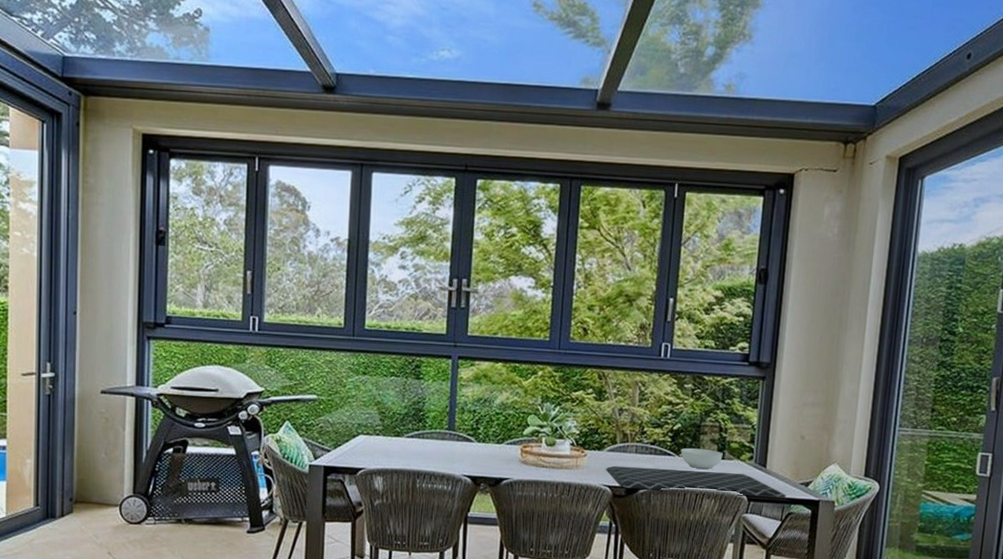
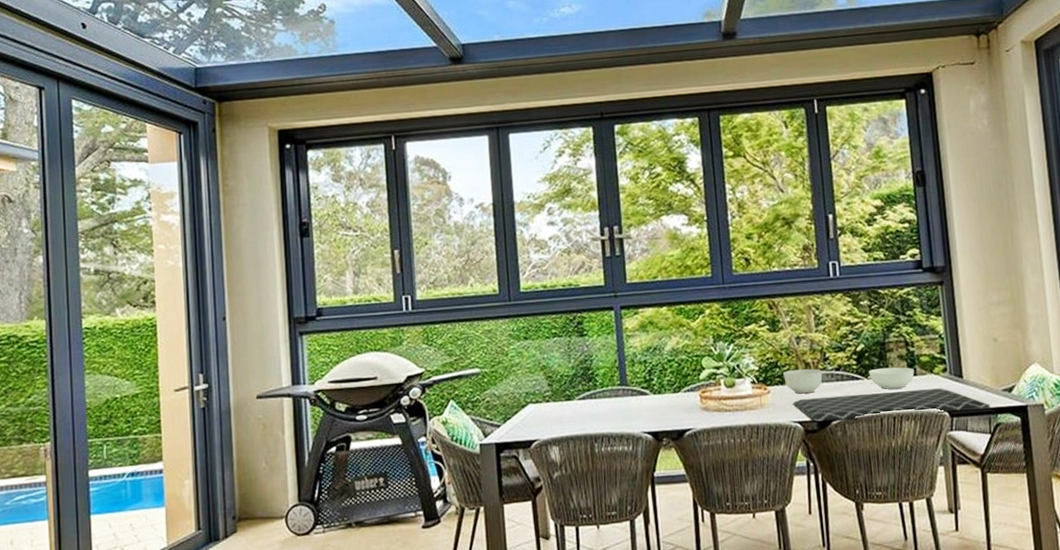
bowl: none [601,438,638,462] -> present [783,368,823,394]

